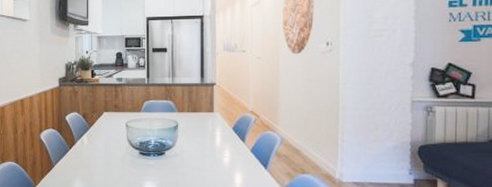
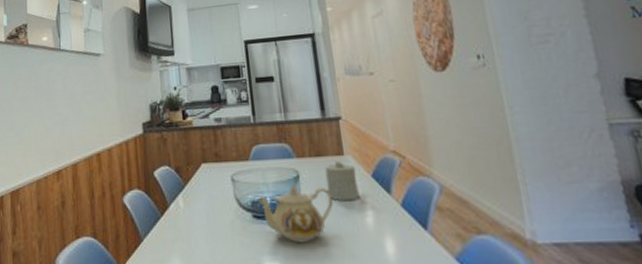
teapot: none [145,132,201,174] -> present [258,184,333,244]
candle: none [198,116,221,146] -> present [325,160,360,202]

